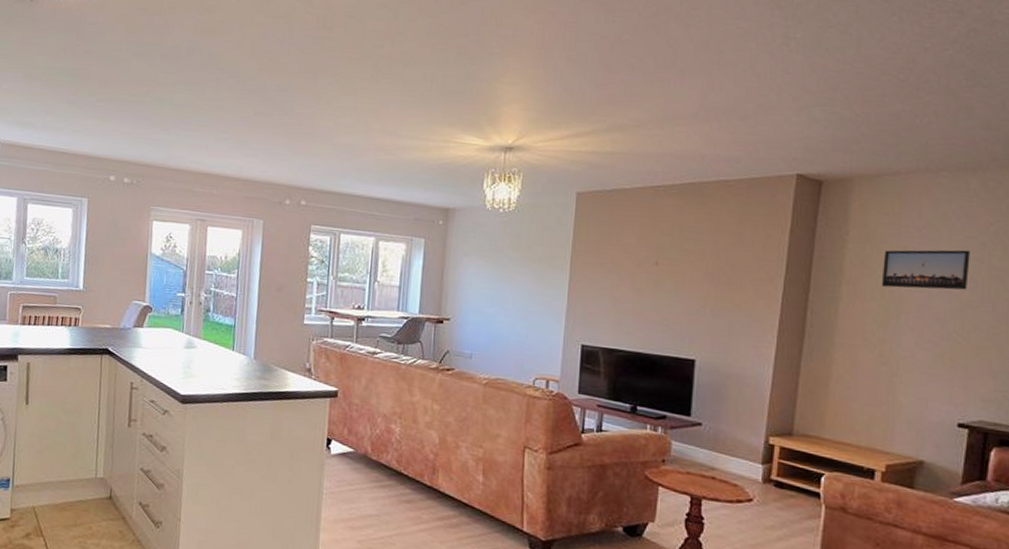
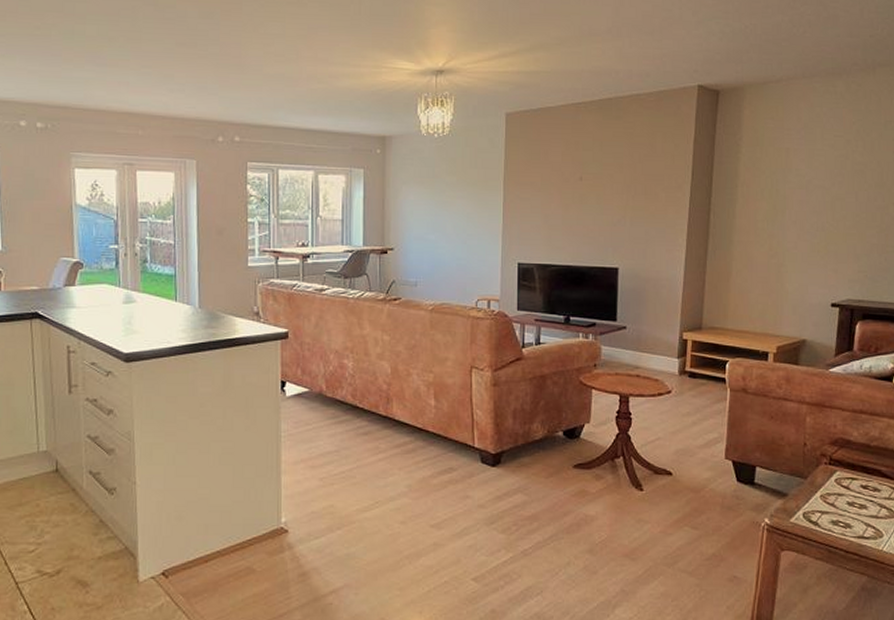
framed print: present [881,250,970,290] -> none [769,148,838,186]

